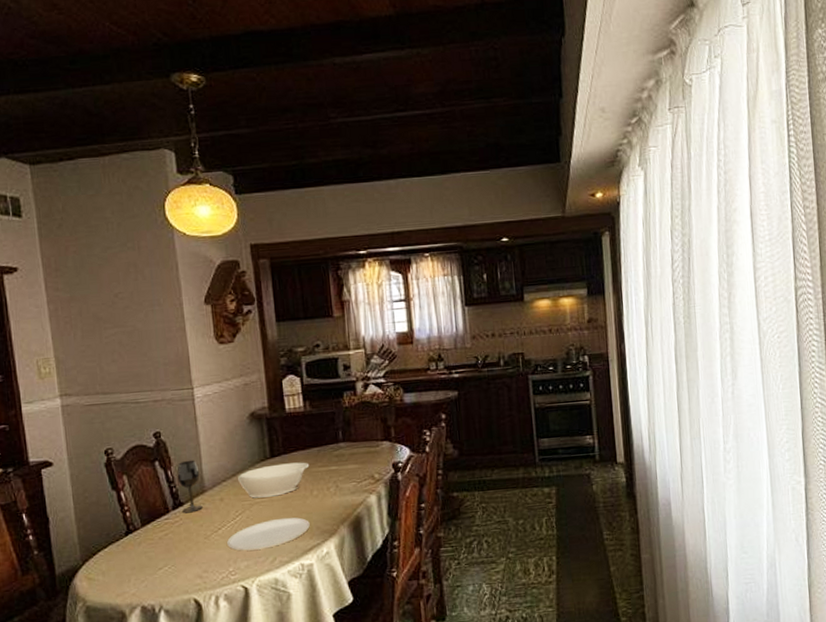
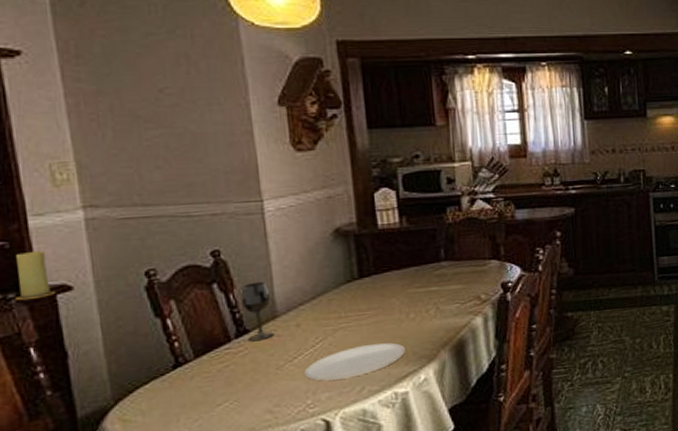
candle: none [13,432,41,474] -> present [15,250,56,301]
bowl: present [237,462,310,498] -> none [317,282,406,323]

